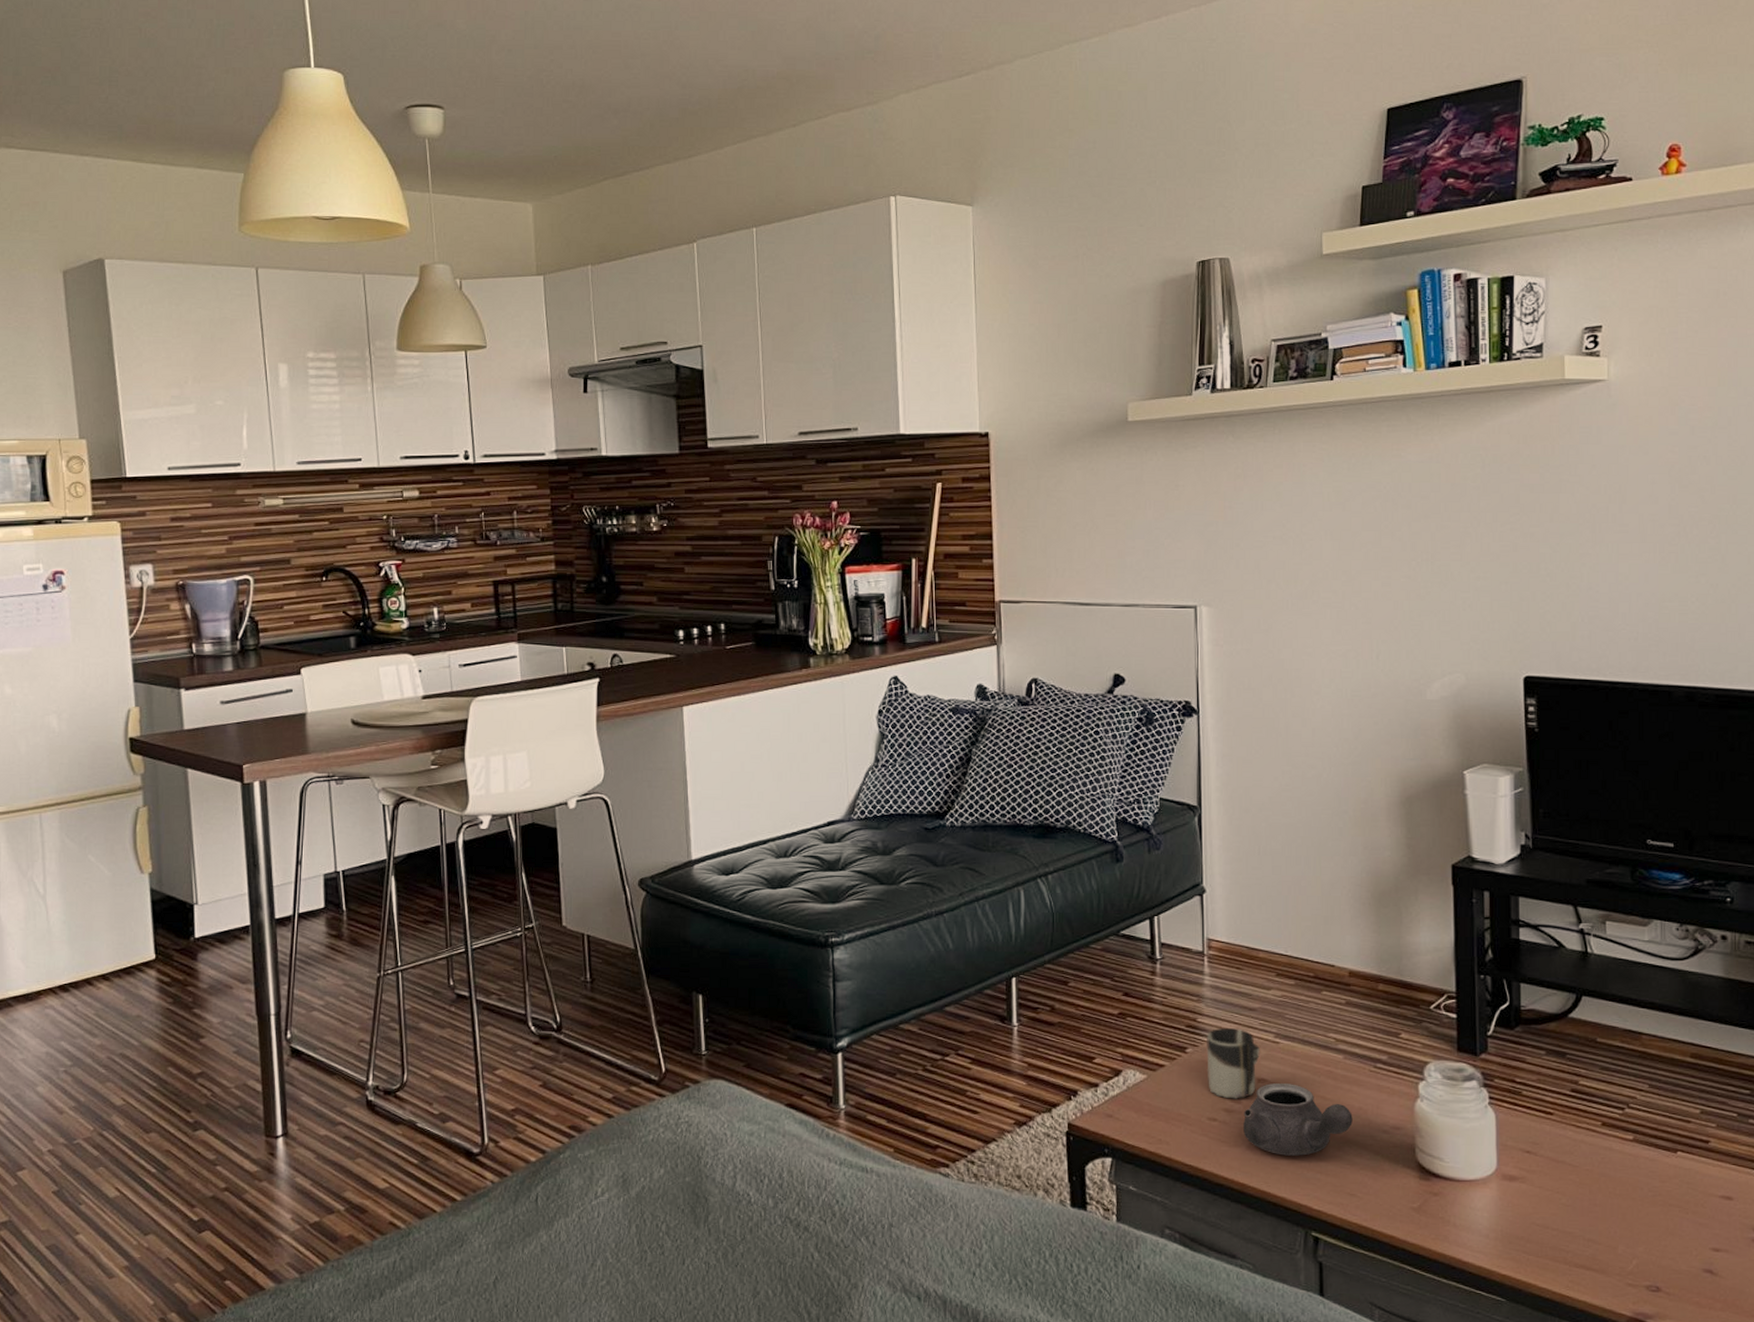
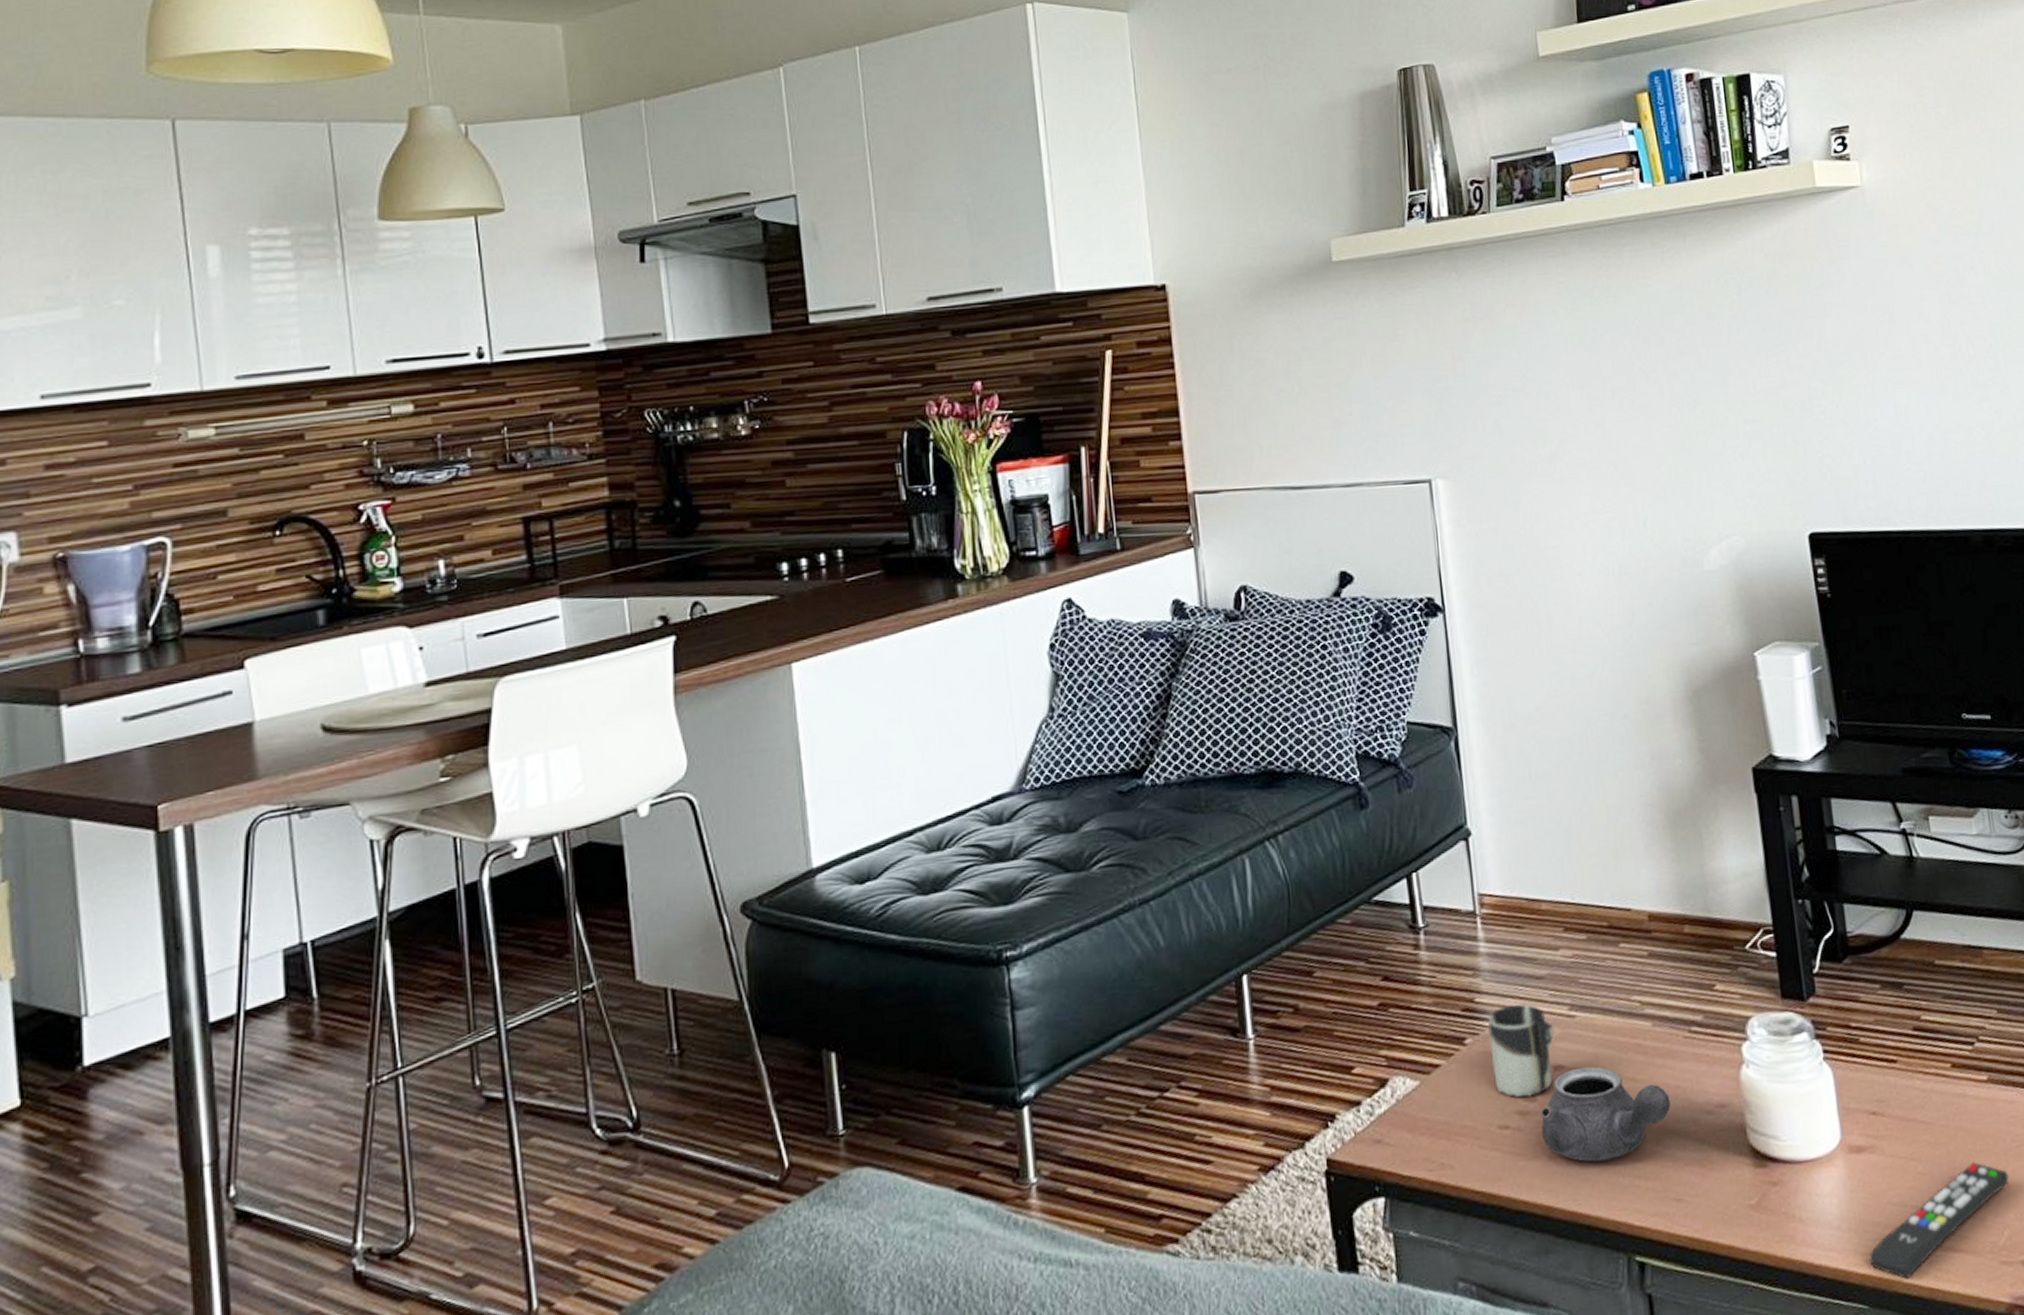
remote control: none [1510,1202,1642,1285] -> present [1869,1162,2009,1280]

